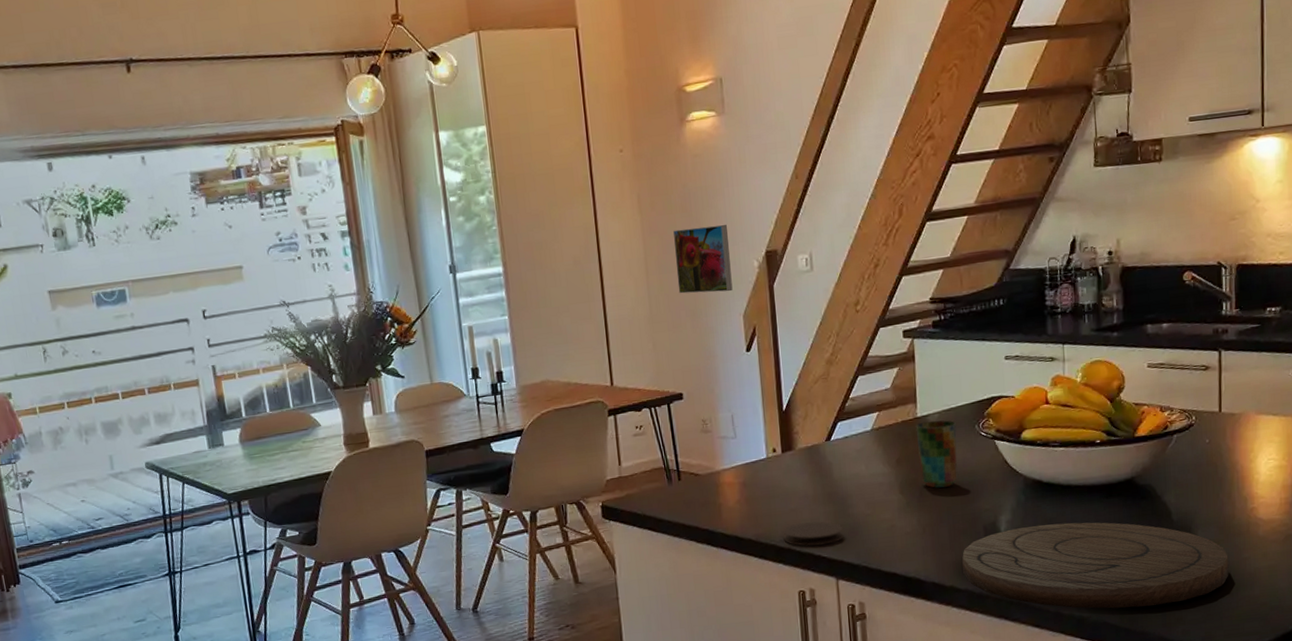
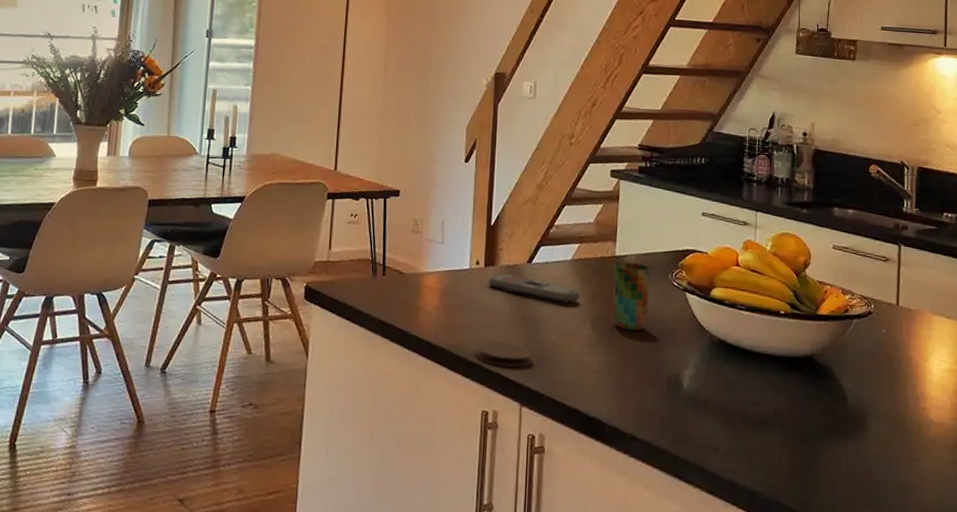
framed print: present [673,224,733,294] -> none [411,37,463,103]
remote control: none [788,455,885,474] -> present [488,273,580,304]
cutting board: present [962,522,1229,609] -> none [644,385,900,493]

